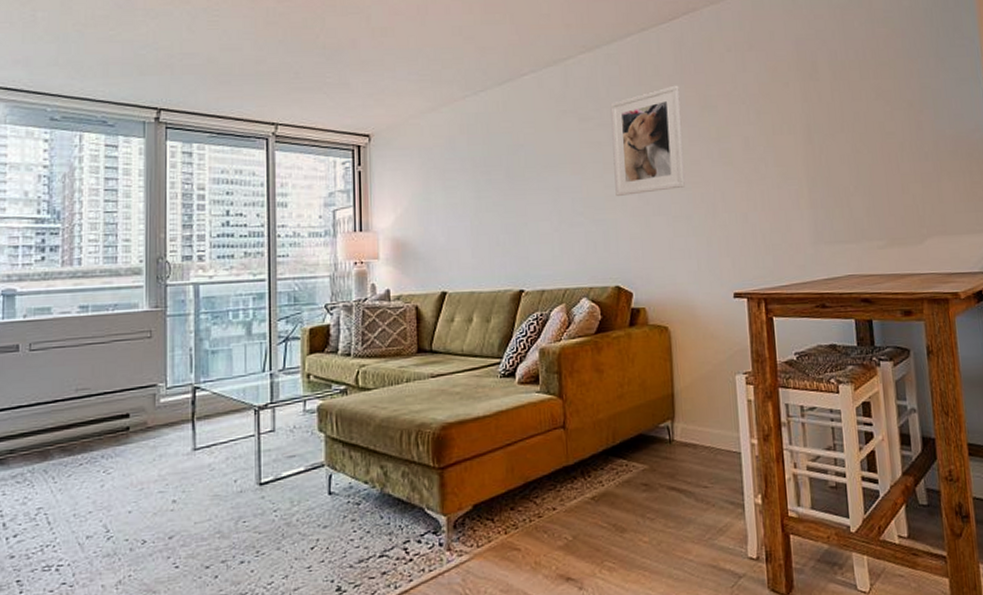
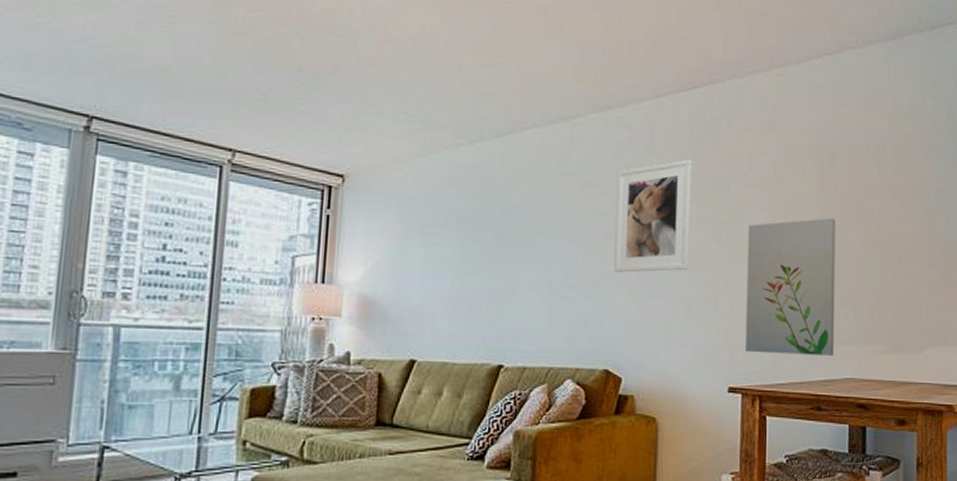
wall art: none [737,125,833,259] -> present [746,218,836,356]

